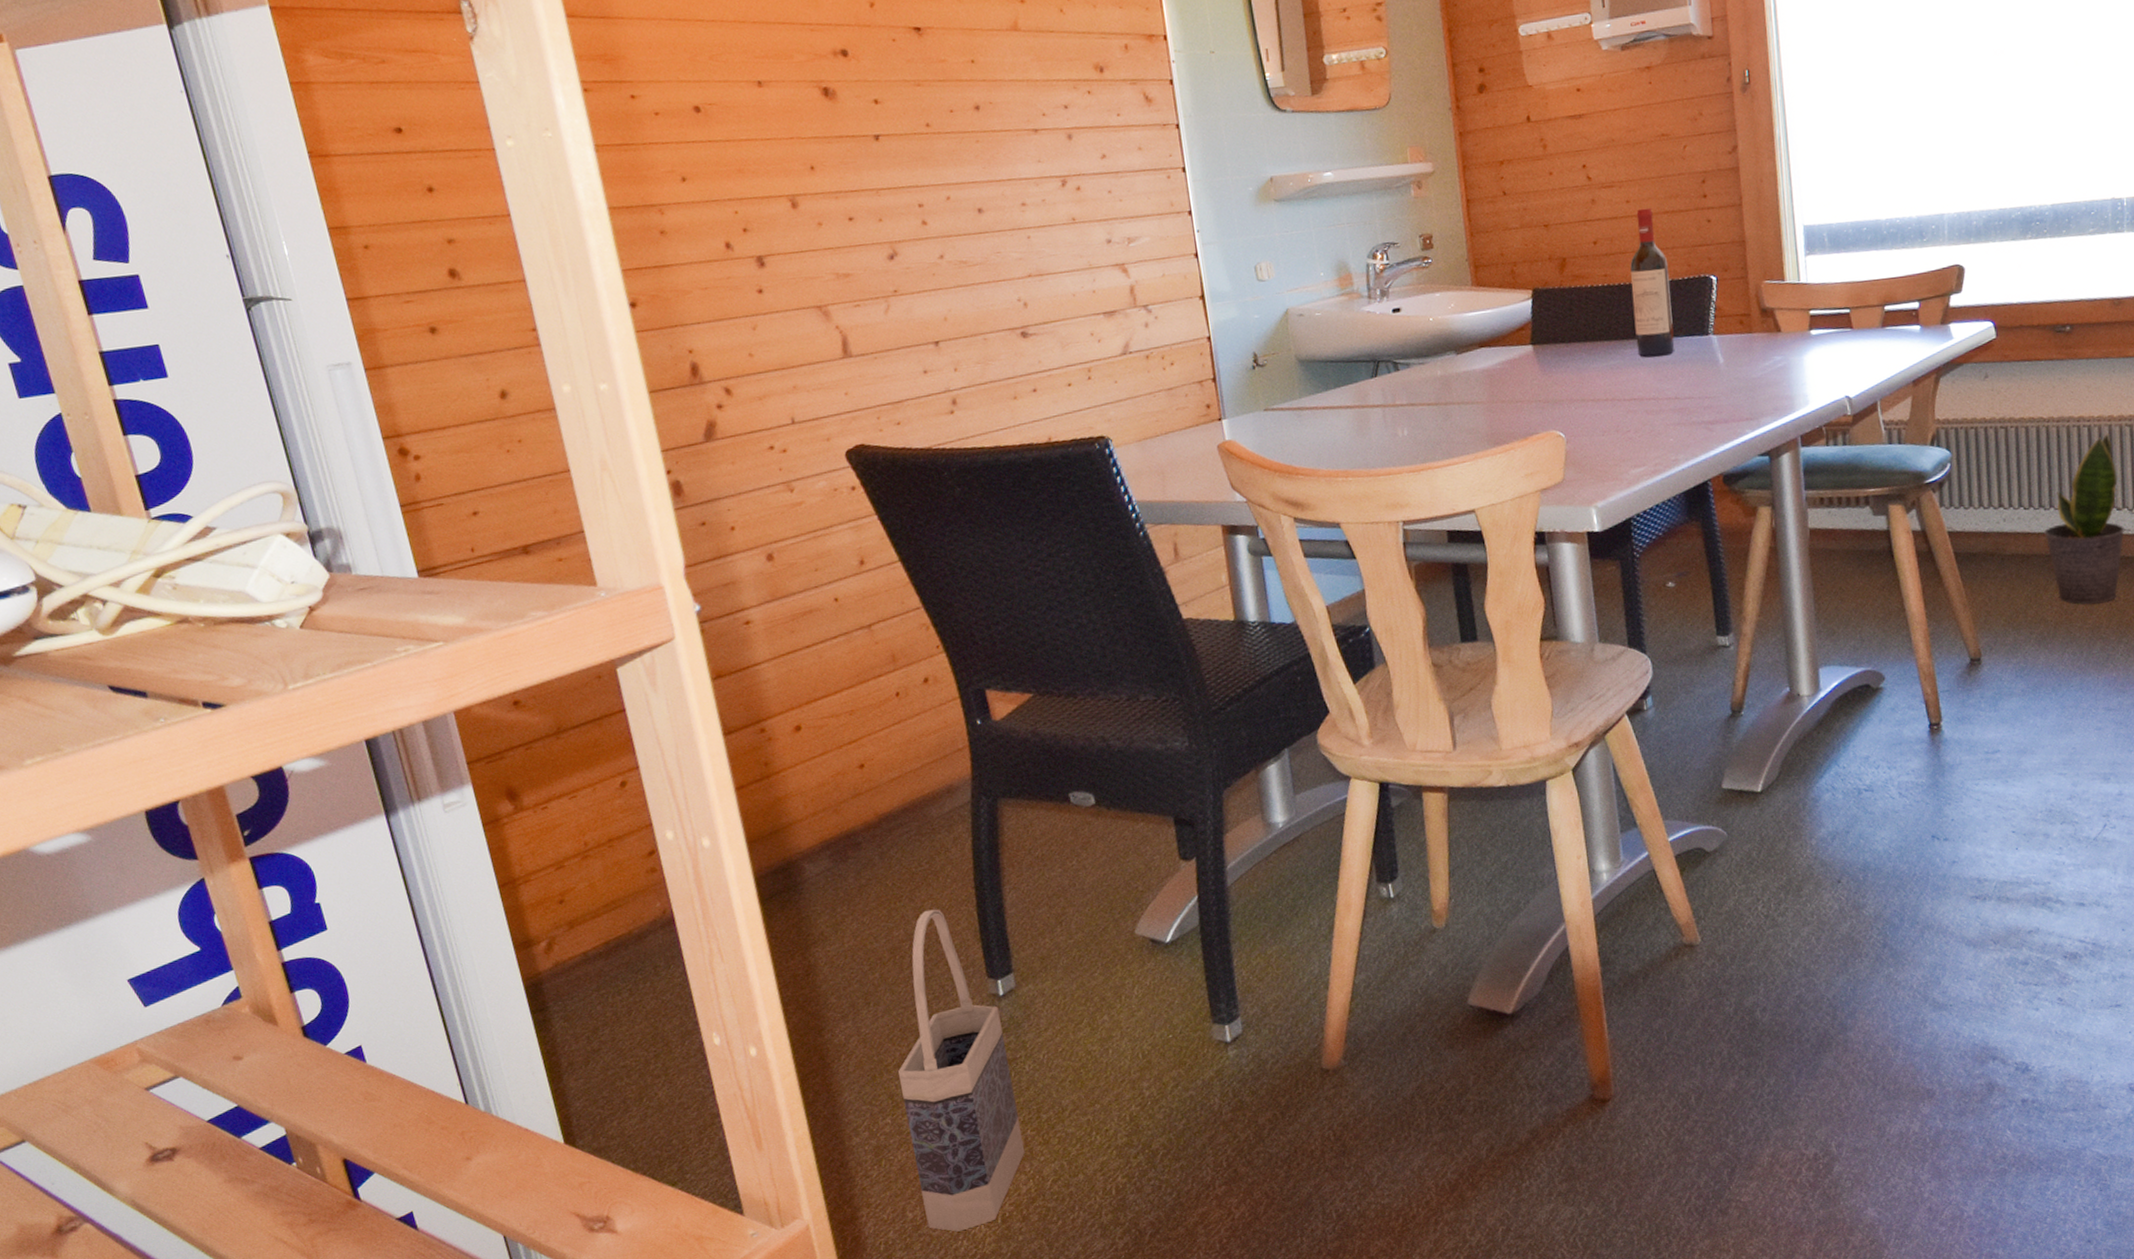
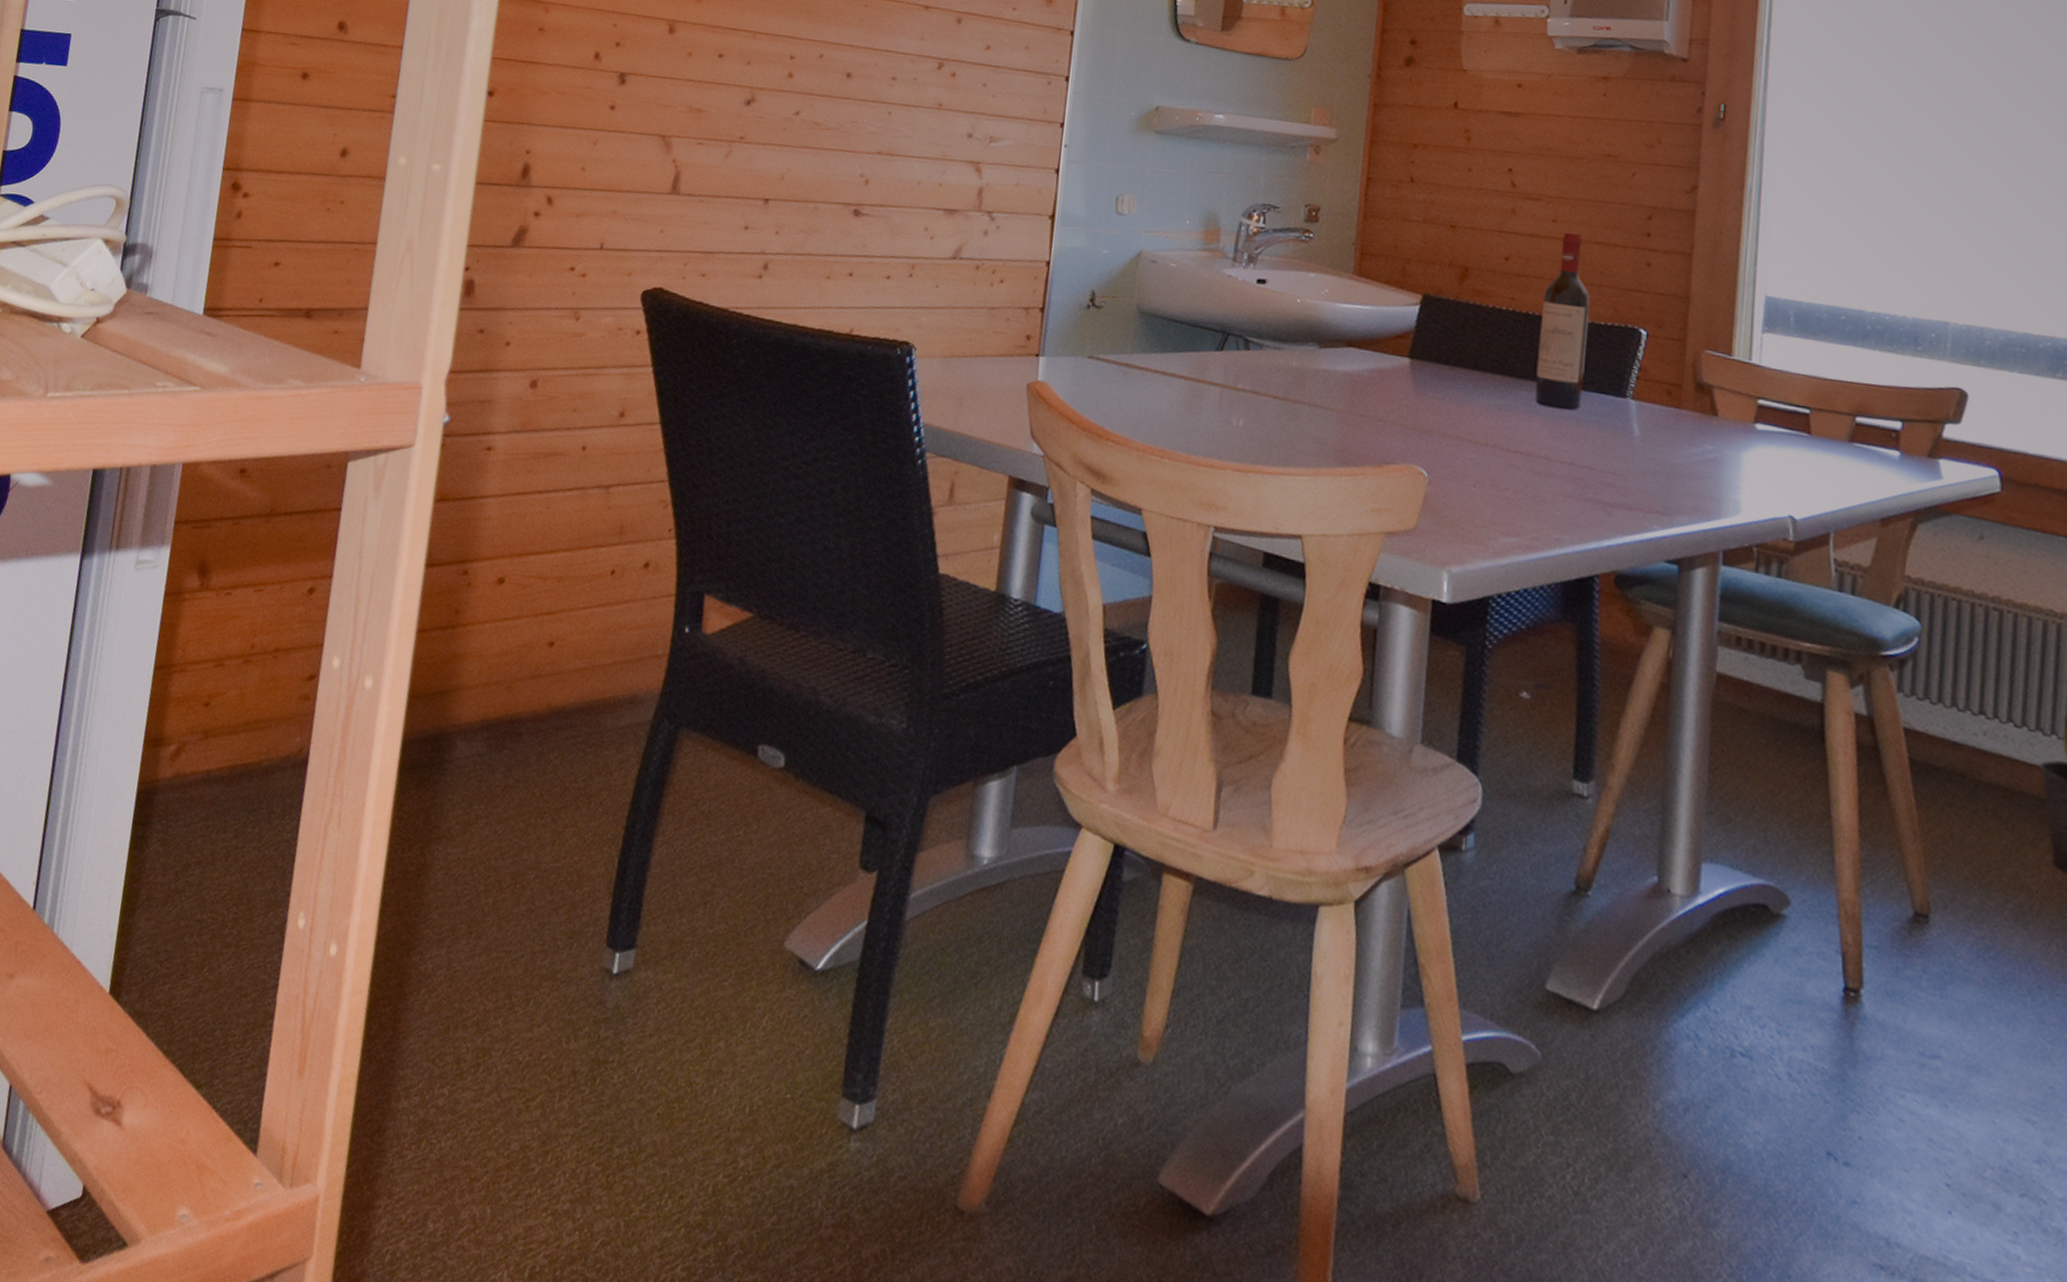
bag: present [897,909,1026,1232] -> none [445,838,607,1272]

